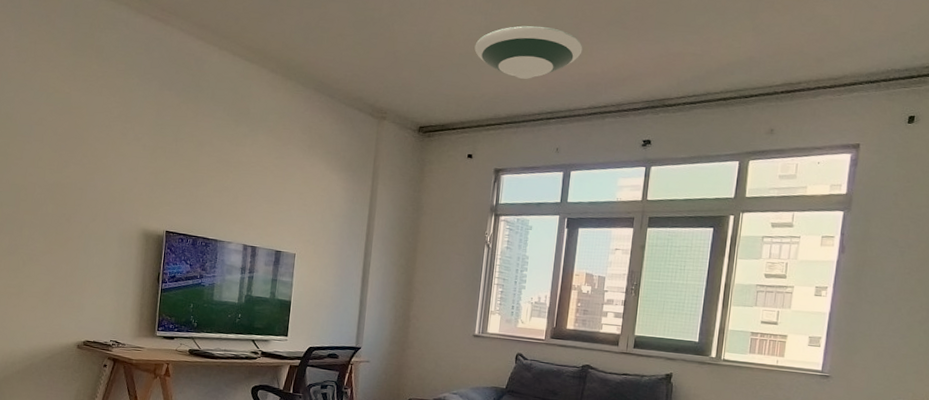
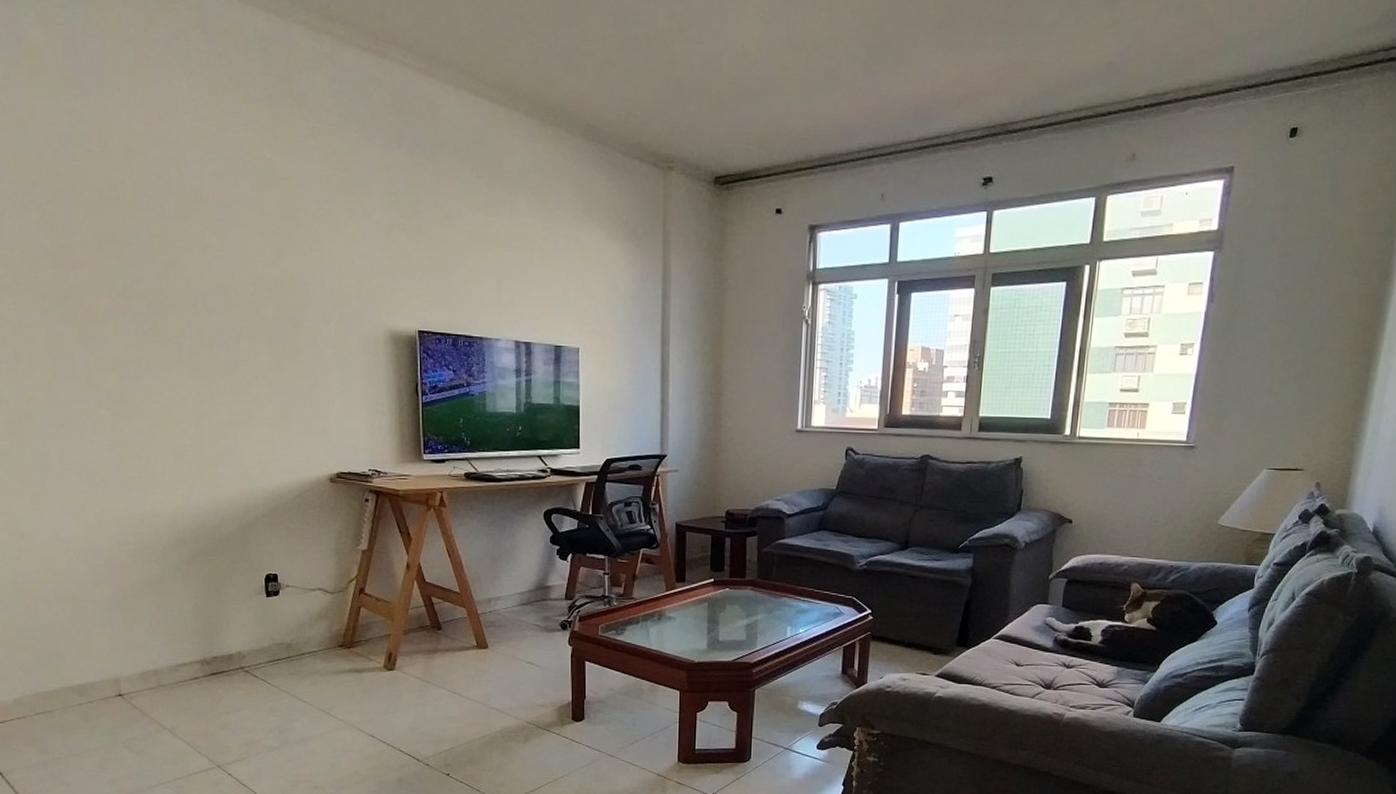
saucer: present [474,26,583,79] -> none [776,36,908,107]

